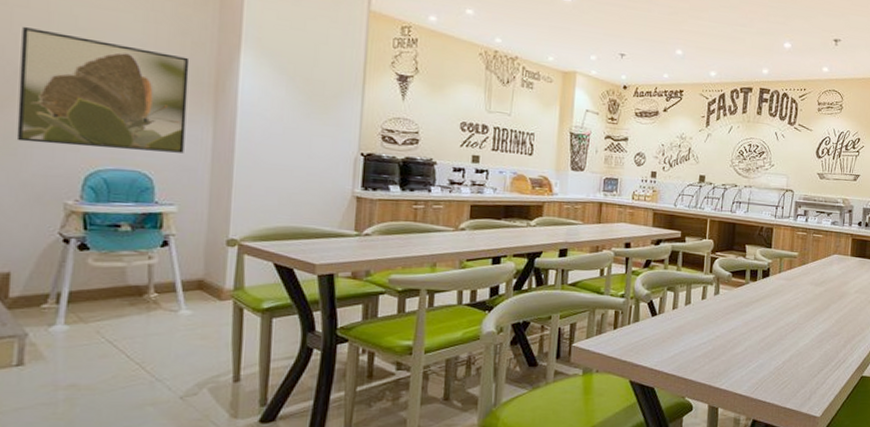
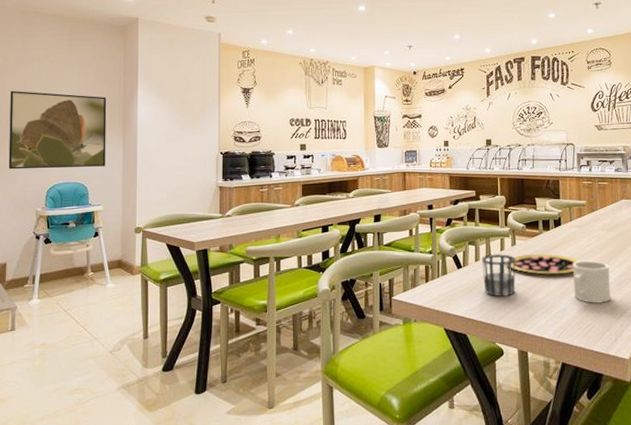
cup: none [679,303,717,348] -> present [482,254,516,296]
pizza: none [706,304,786,328] -> present [506,253,582,275]
mug: none [774,315,813,360] -> present [572,260,611,303]

